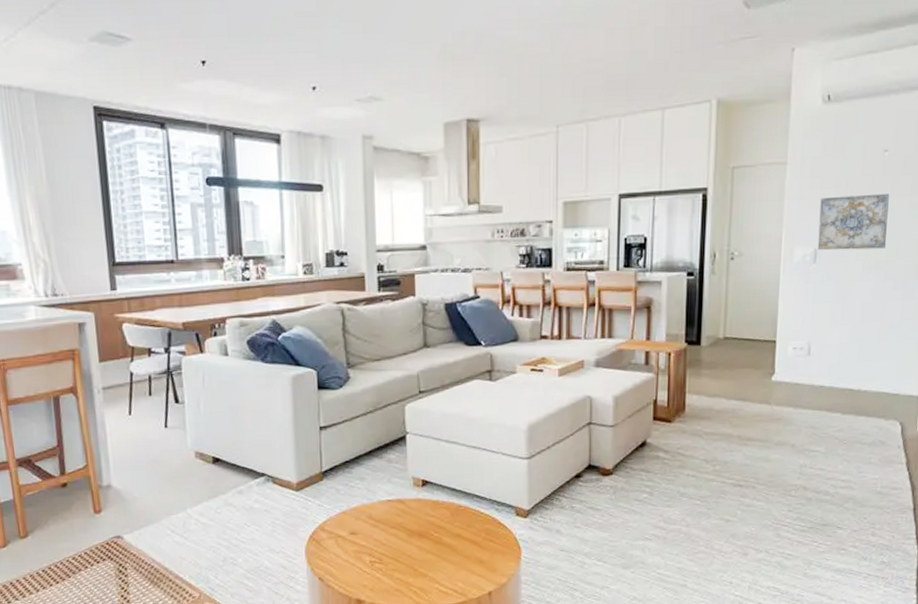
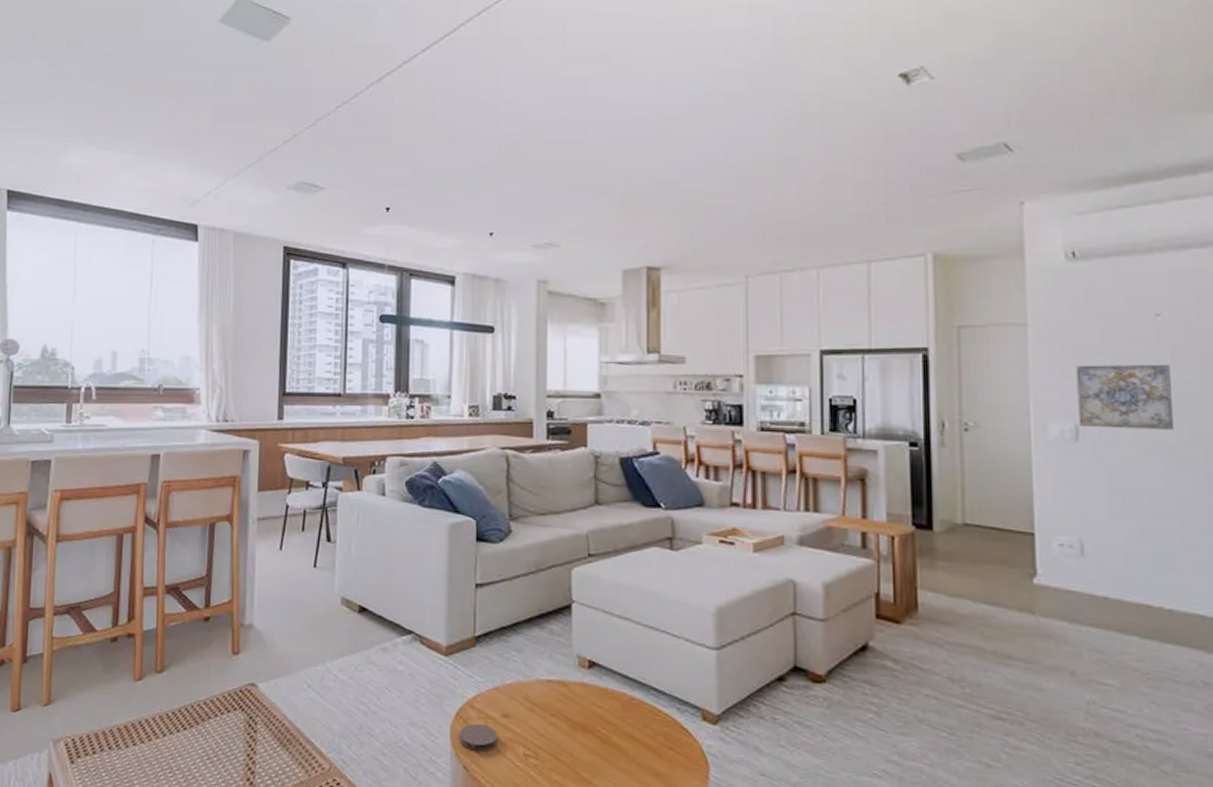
coaster: none [313,543,347,564] -> present [459,723,498,751]

